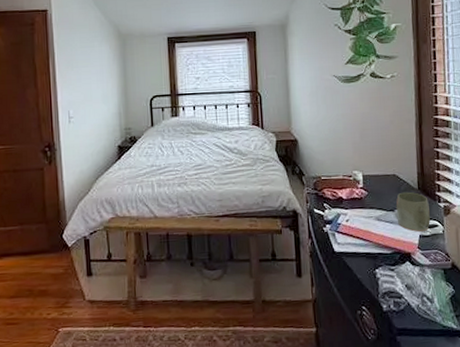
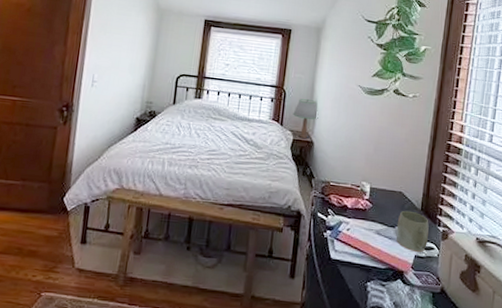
table lamp: none [272,98,298,139] -> present [293,99,319,139]

